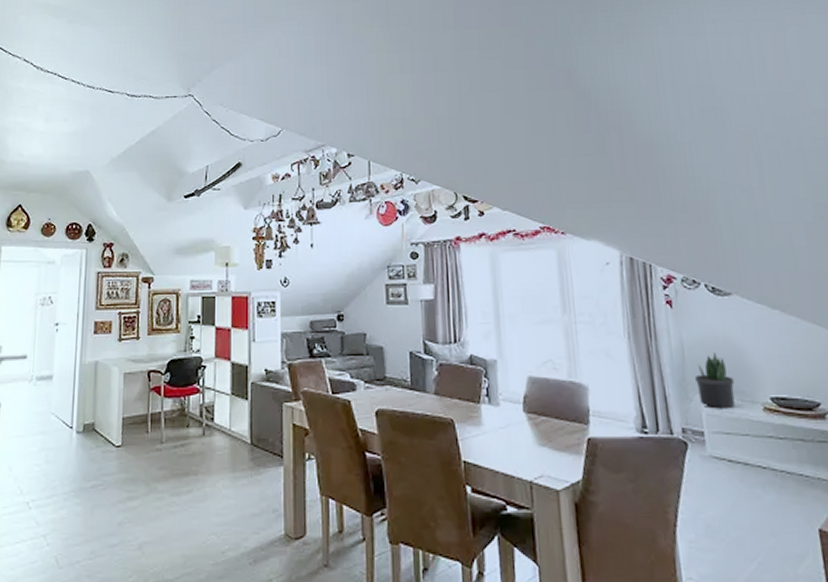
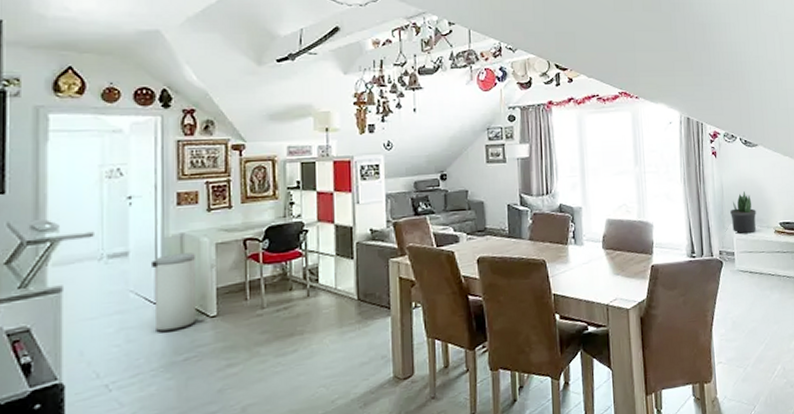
pedal bin: none [70,381,111,457] -> present [152,252,204,333]

